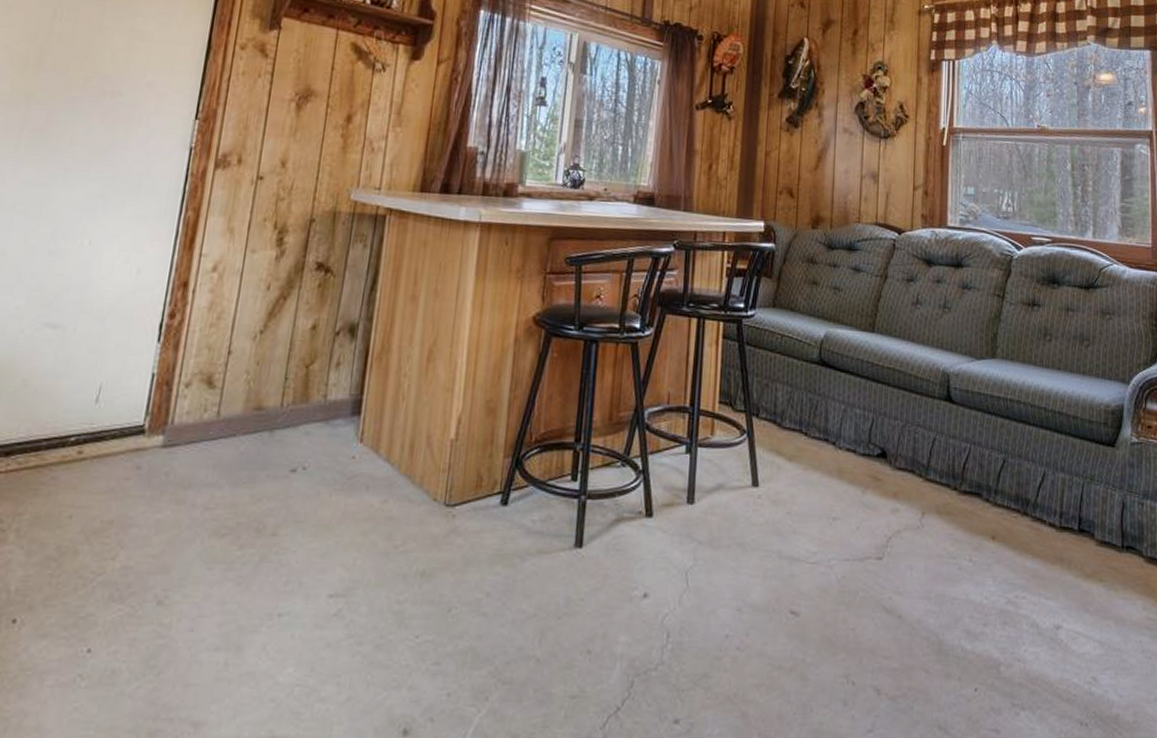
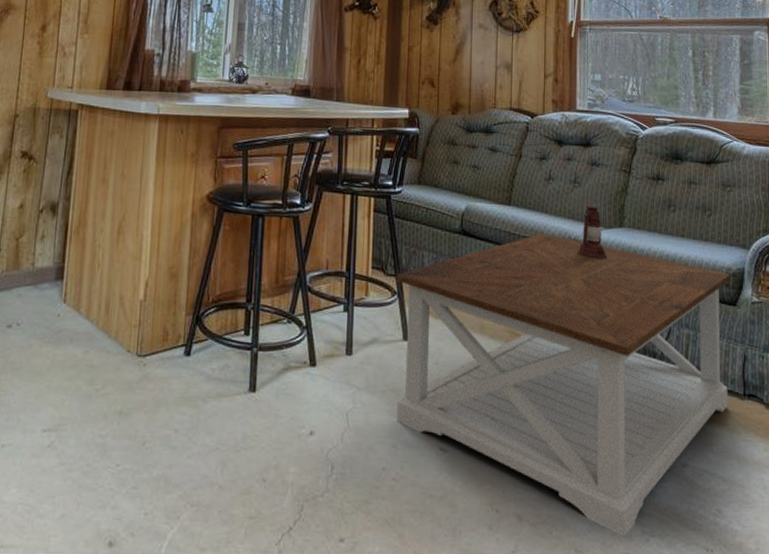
coffee table: none [743,364,1109,711] -> present [396,233,731,537]
lantern: none [945,306,978,394] -> present [577,181,607,259]

